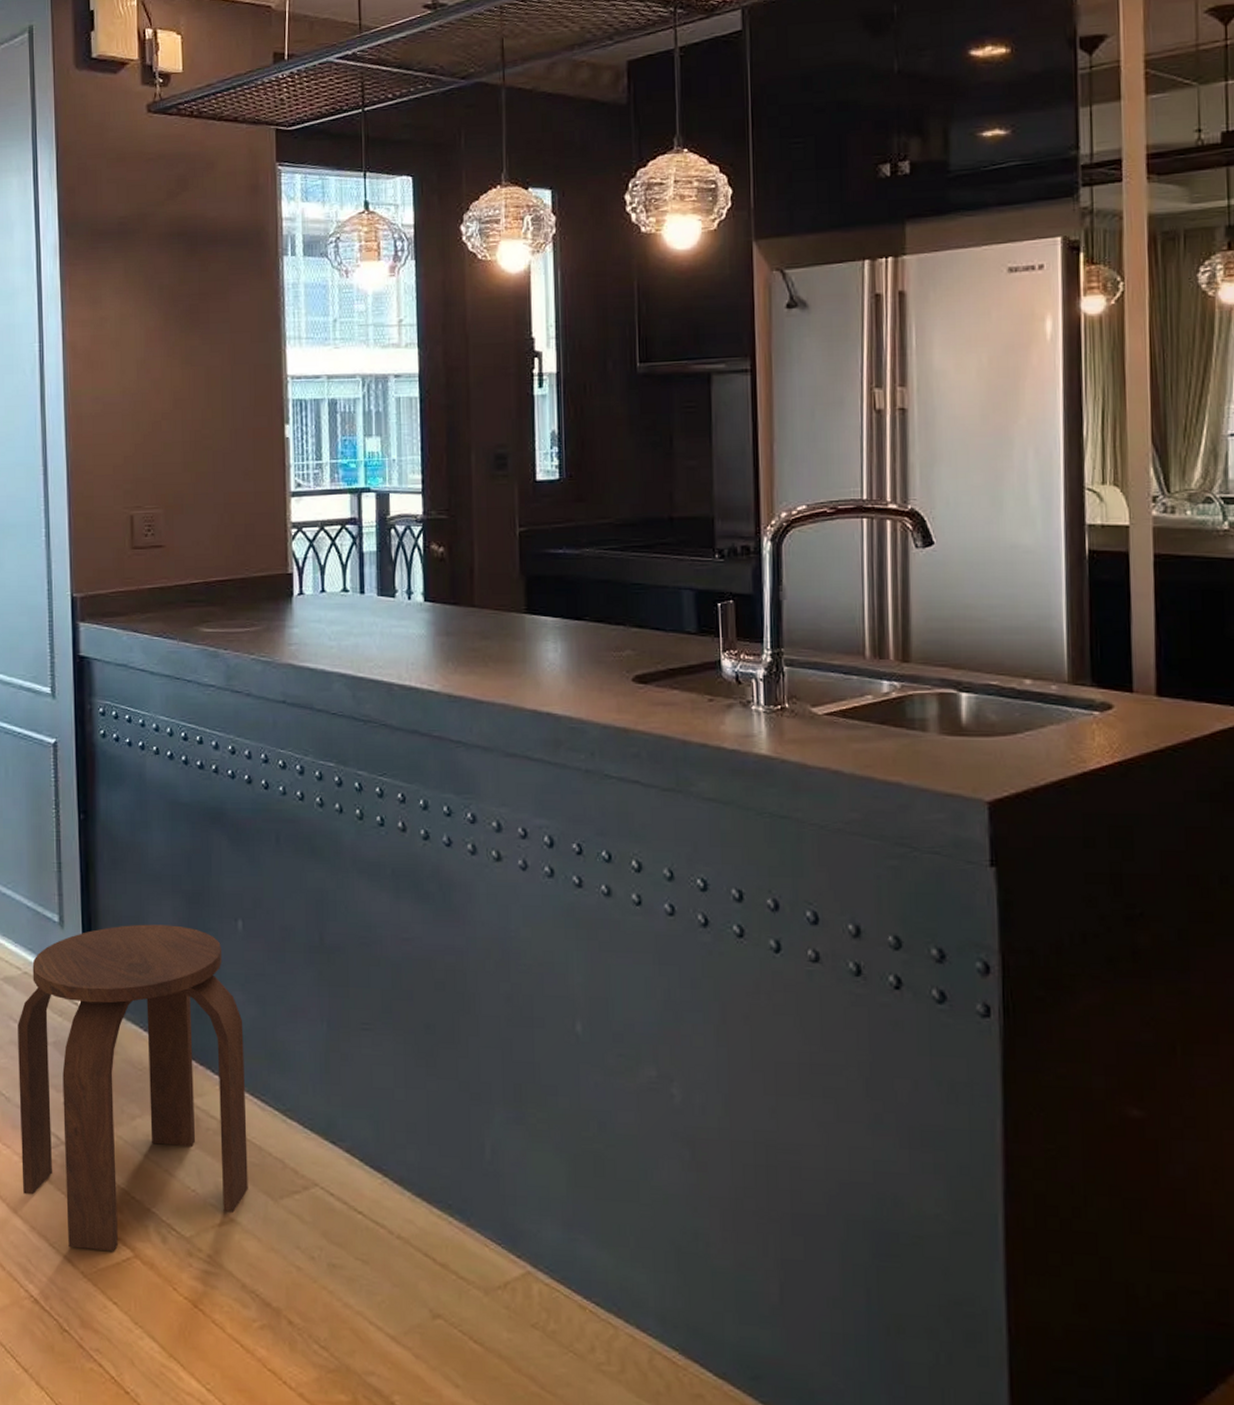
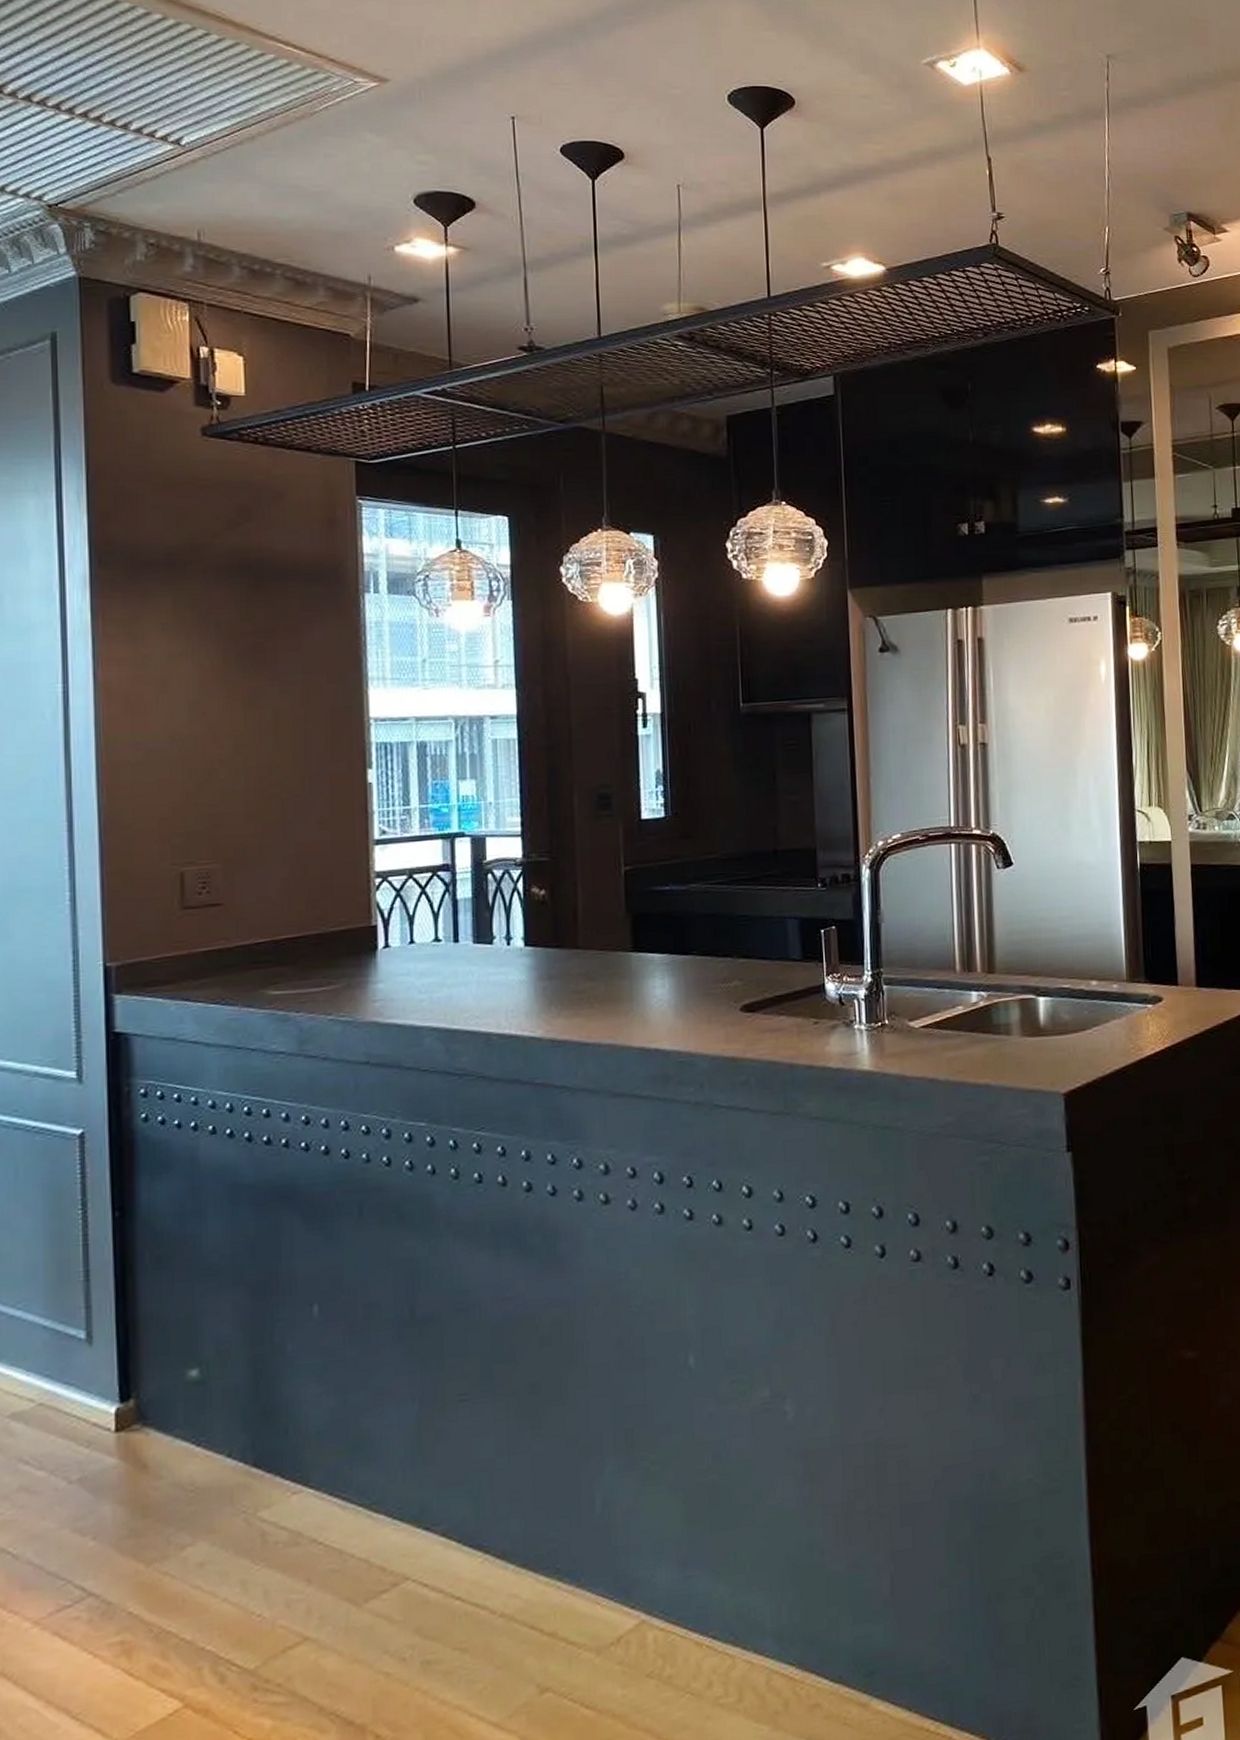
stool: present [18,924,248,1251] -> none [30,1321,327,1715]

